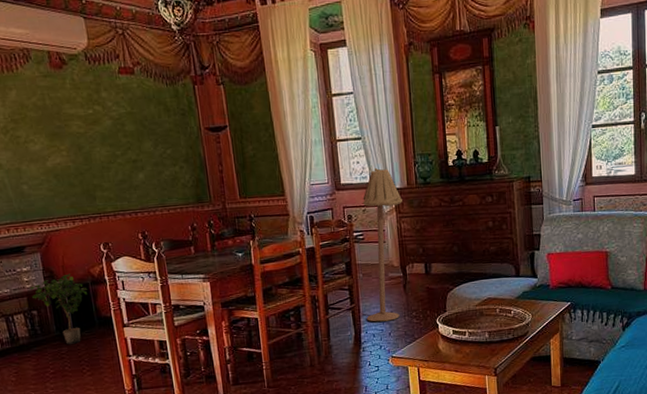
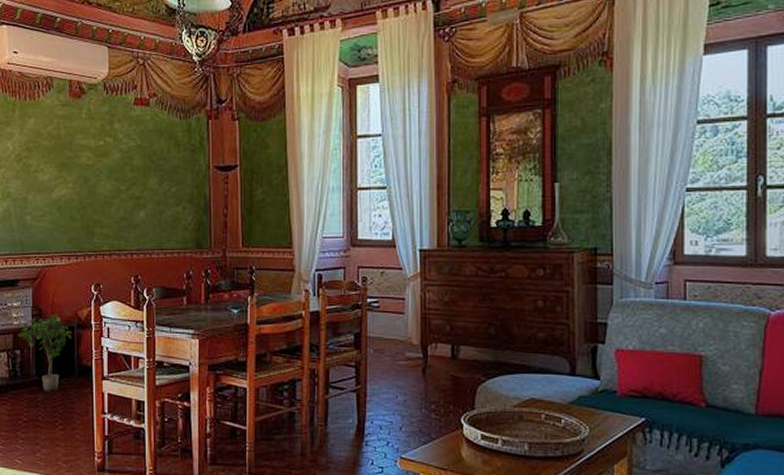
floor lamp: present [362,168,402,322] -> none [373,224,430,412]

